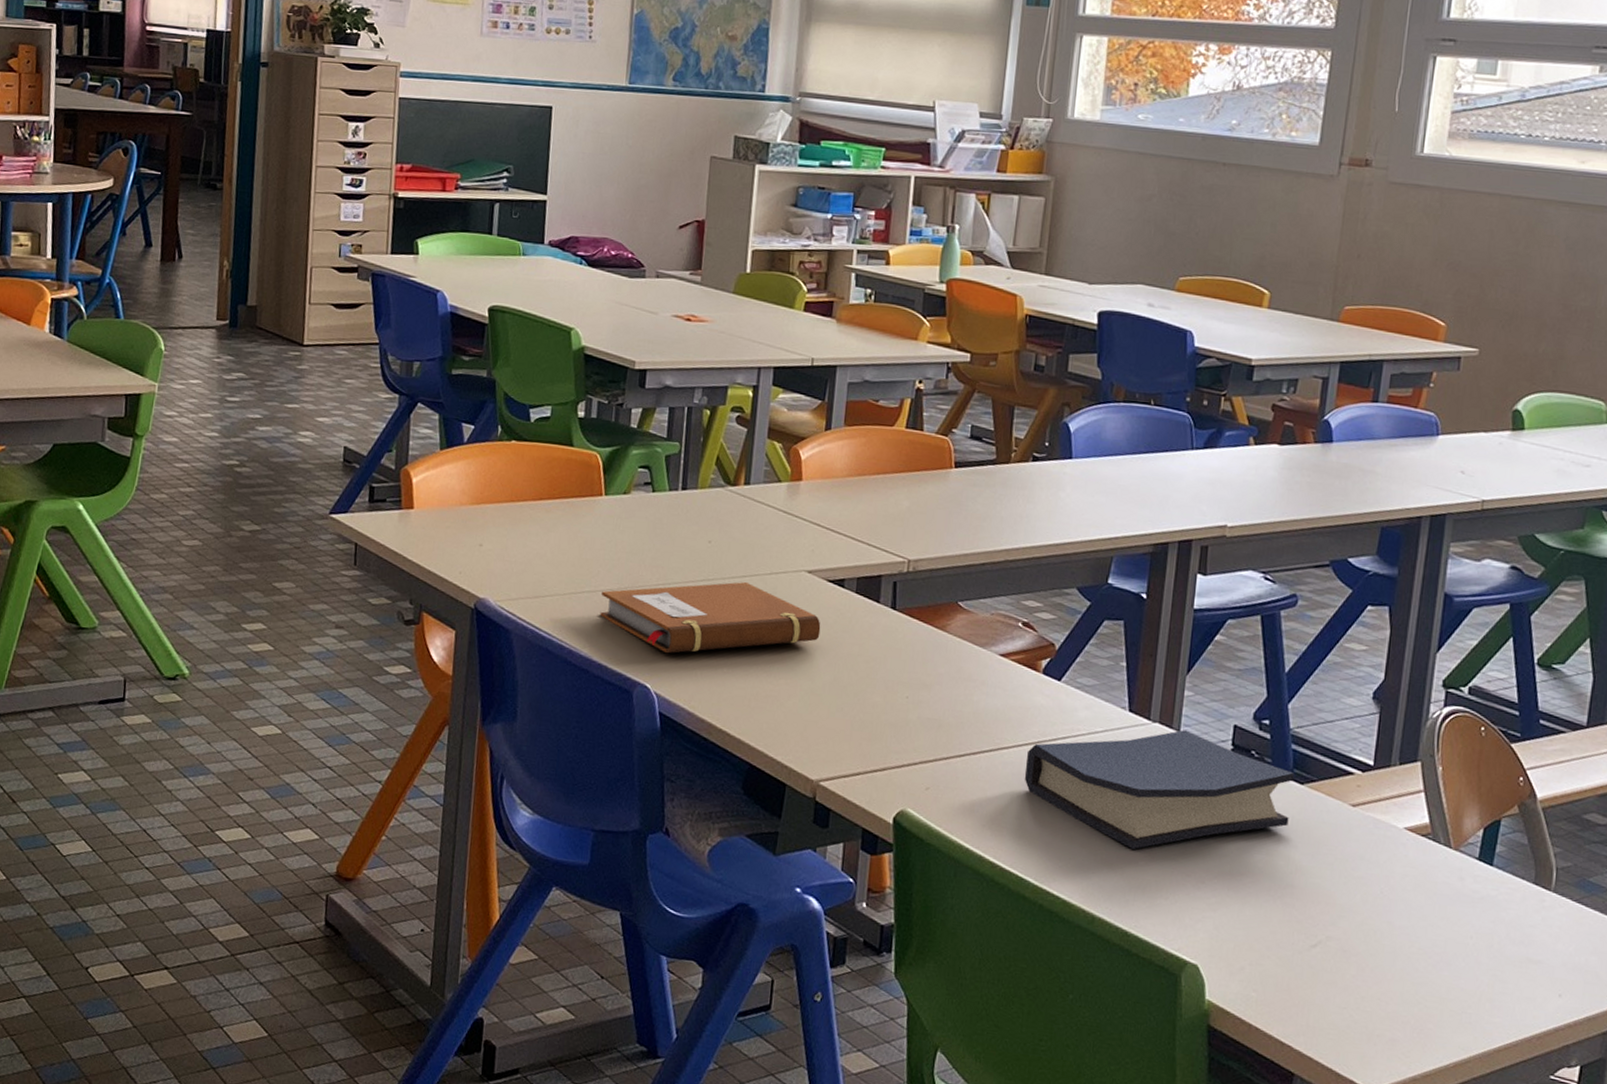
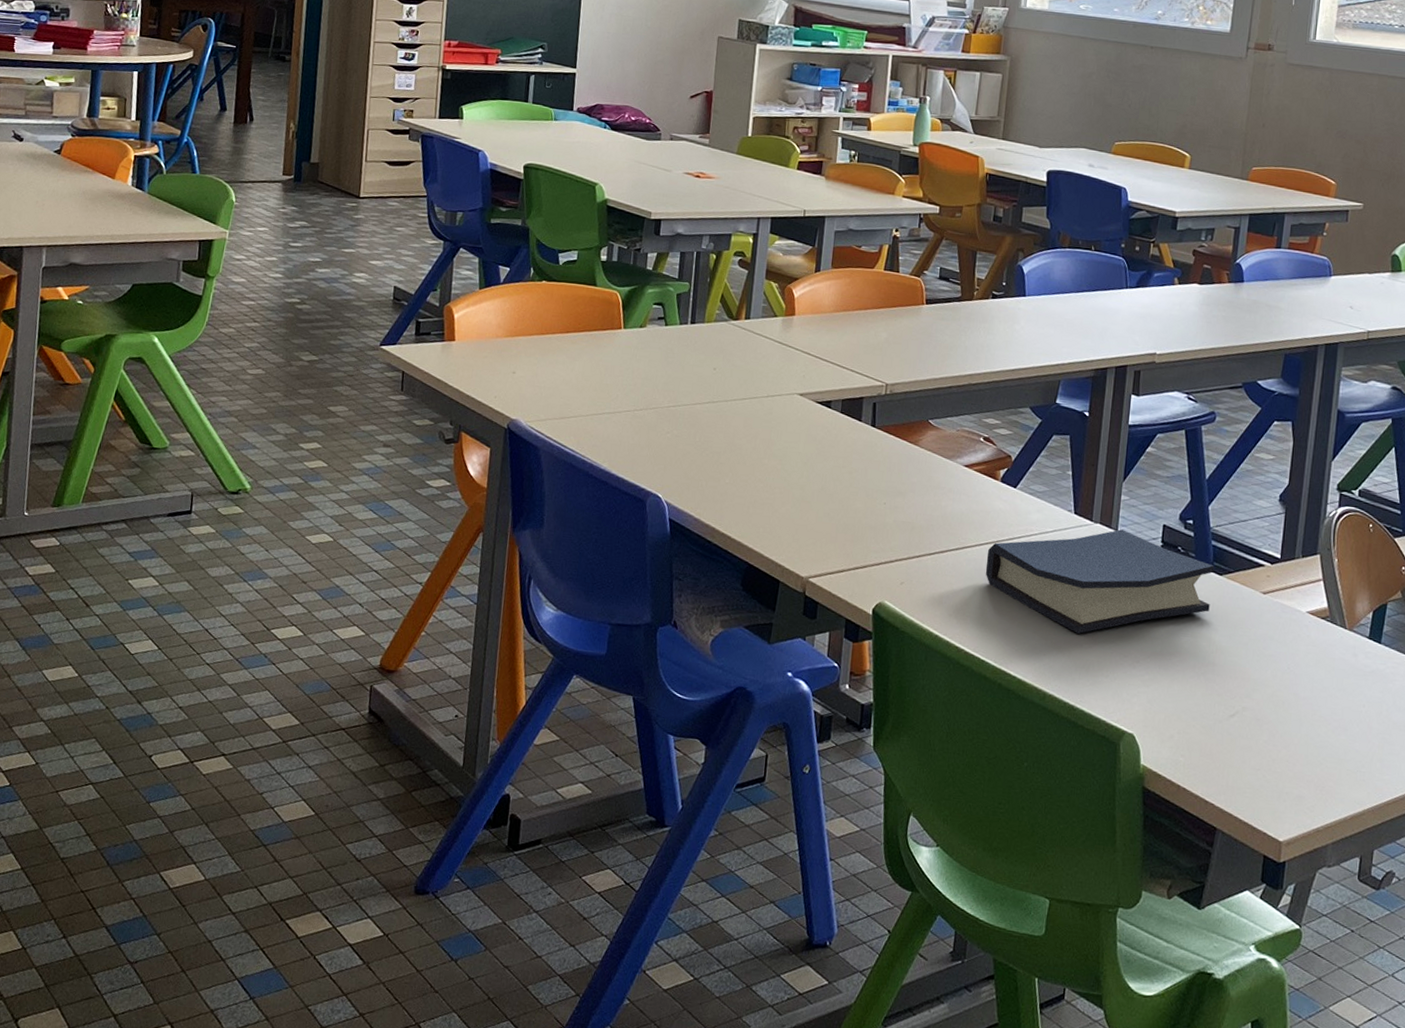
notebook: present [600,581,821,653] -> none [618,403,811,467]

